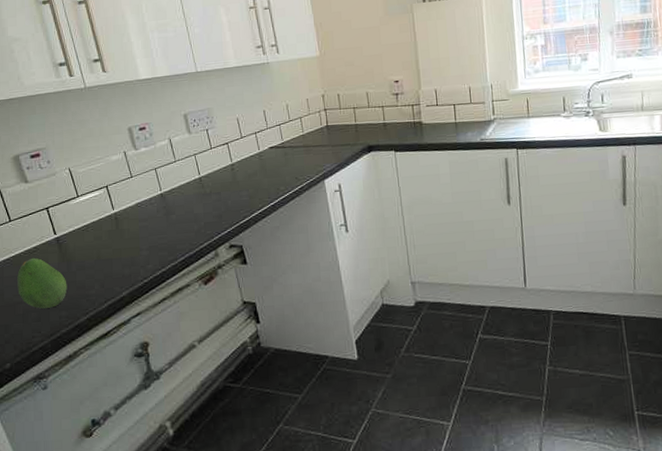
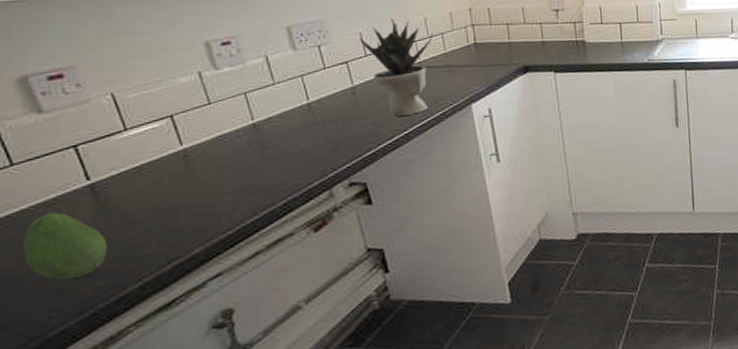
potted plant: none [236,105,293,190] -> present [358,18,433,116]

